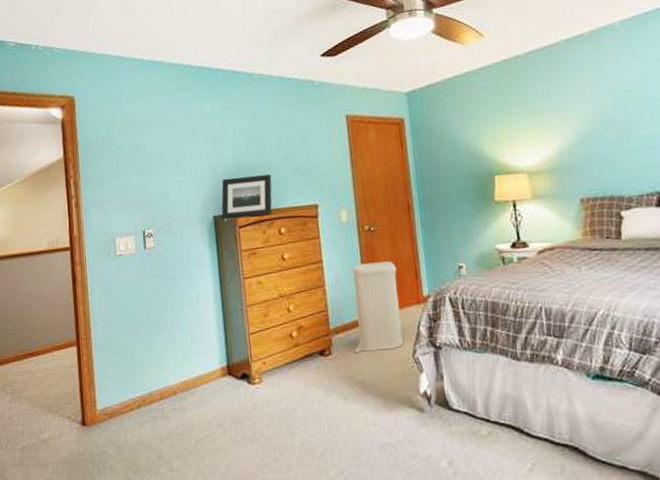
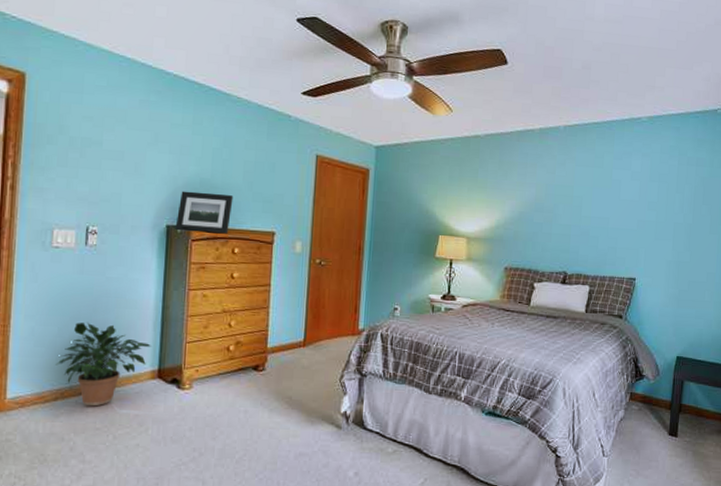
potted plant: none [134,324,217,411] -> present [55,322,151,407]
laundry basket: present [353,261,404,352] -> none [286,292,340,372]

